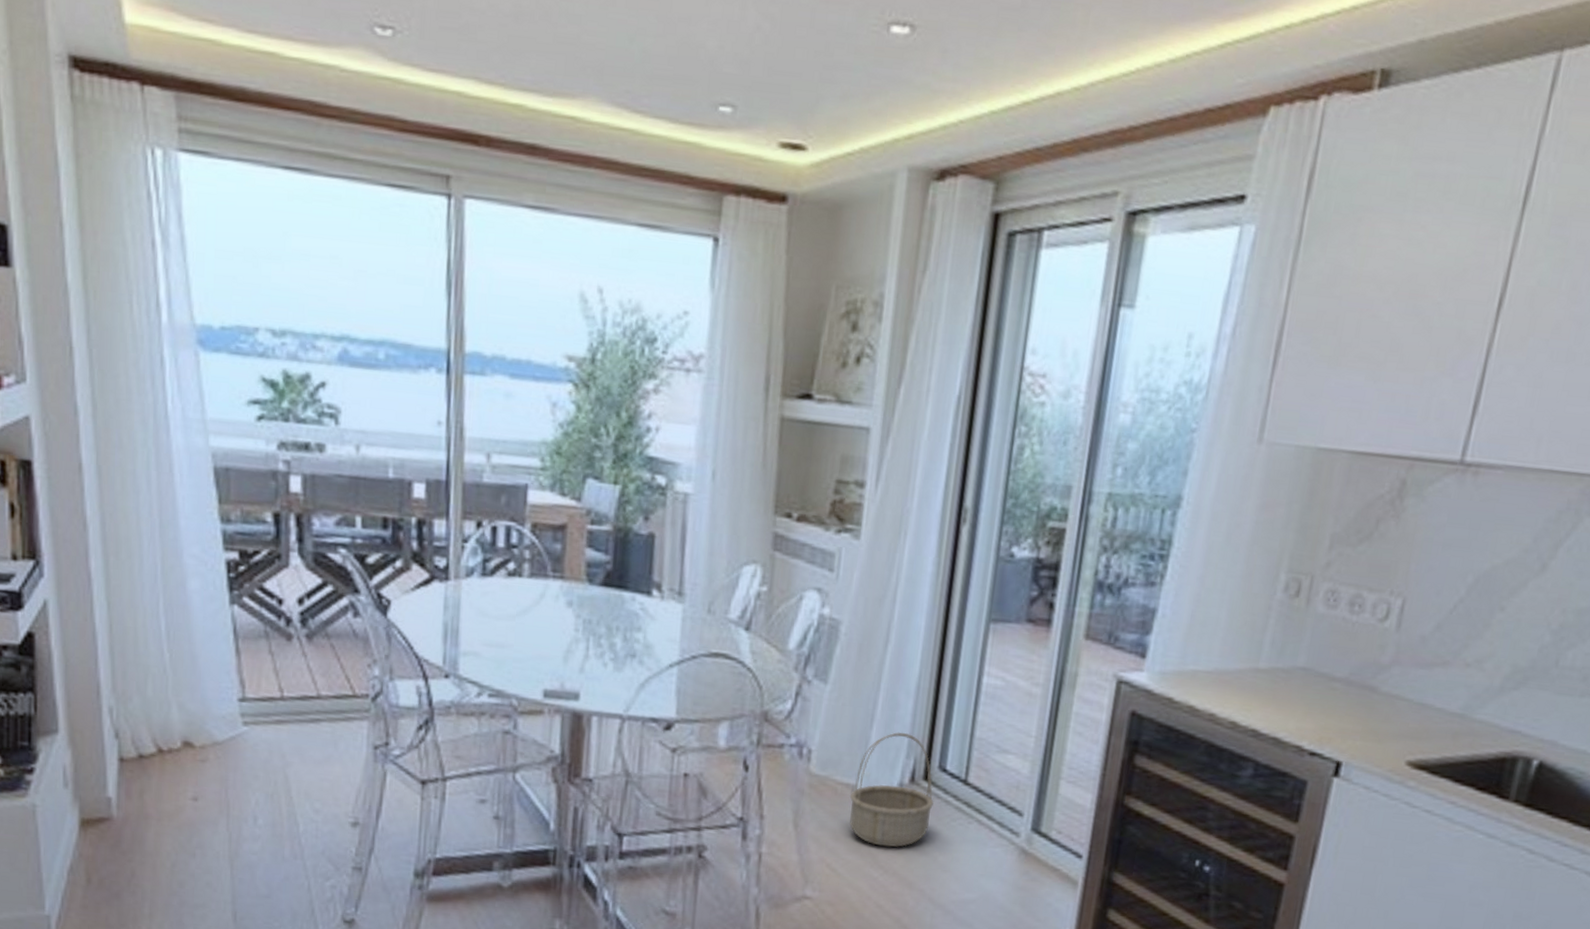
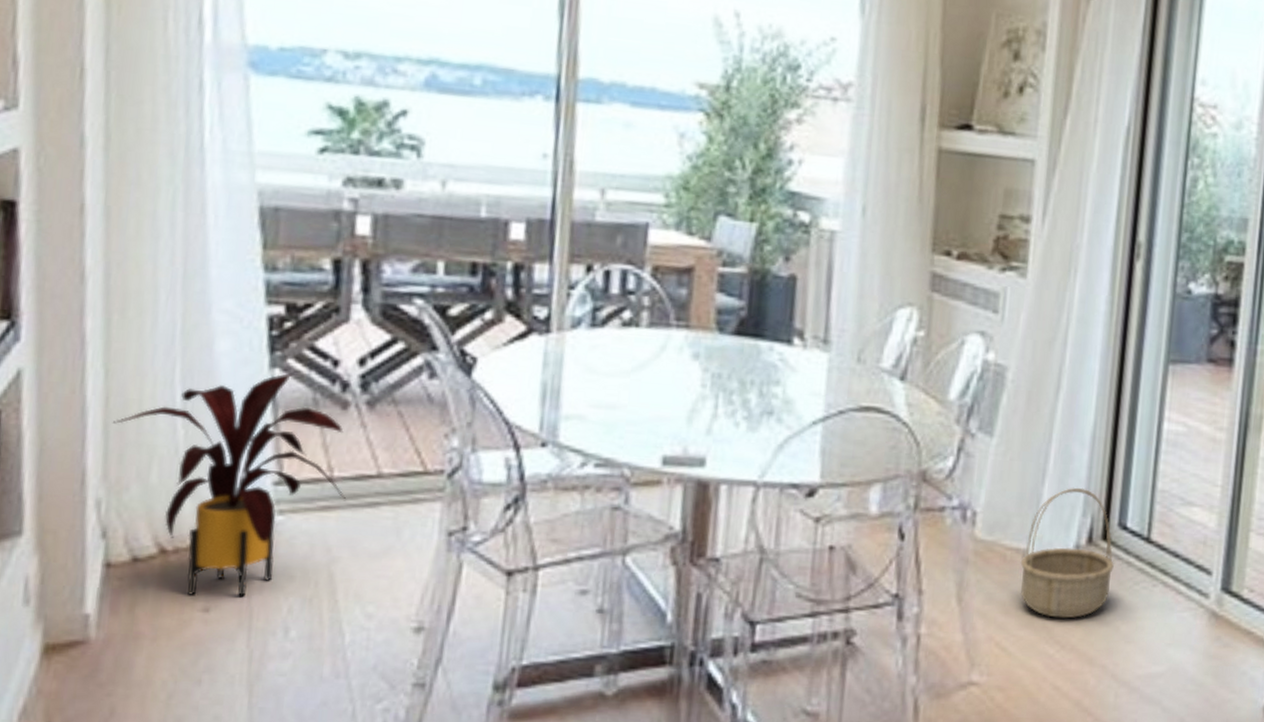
house plant: none [116,609,295,791] -> present [112,373,347,598]

